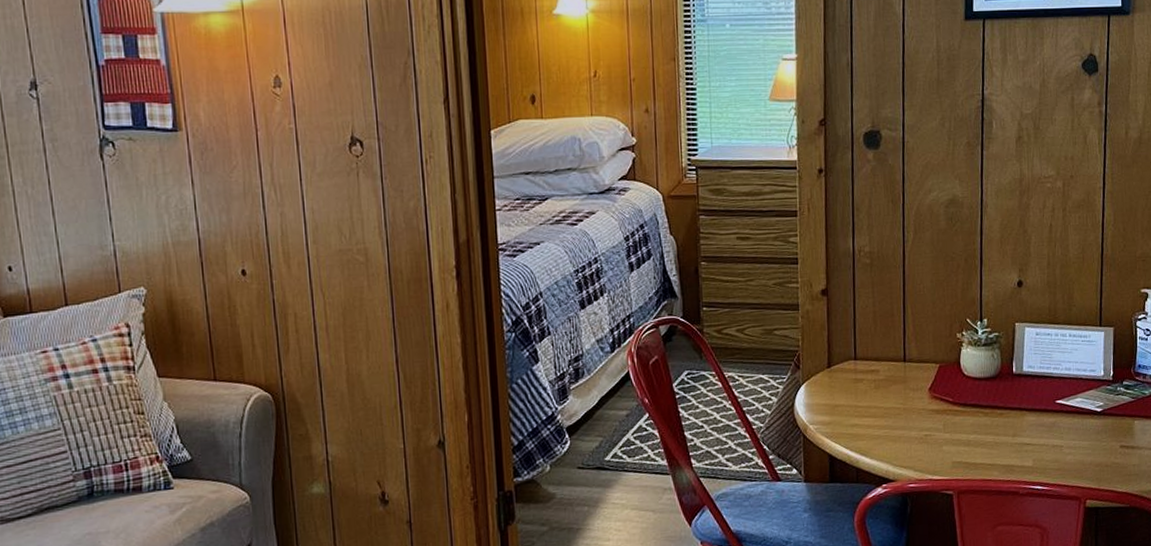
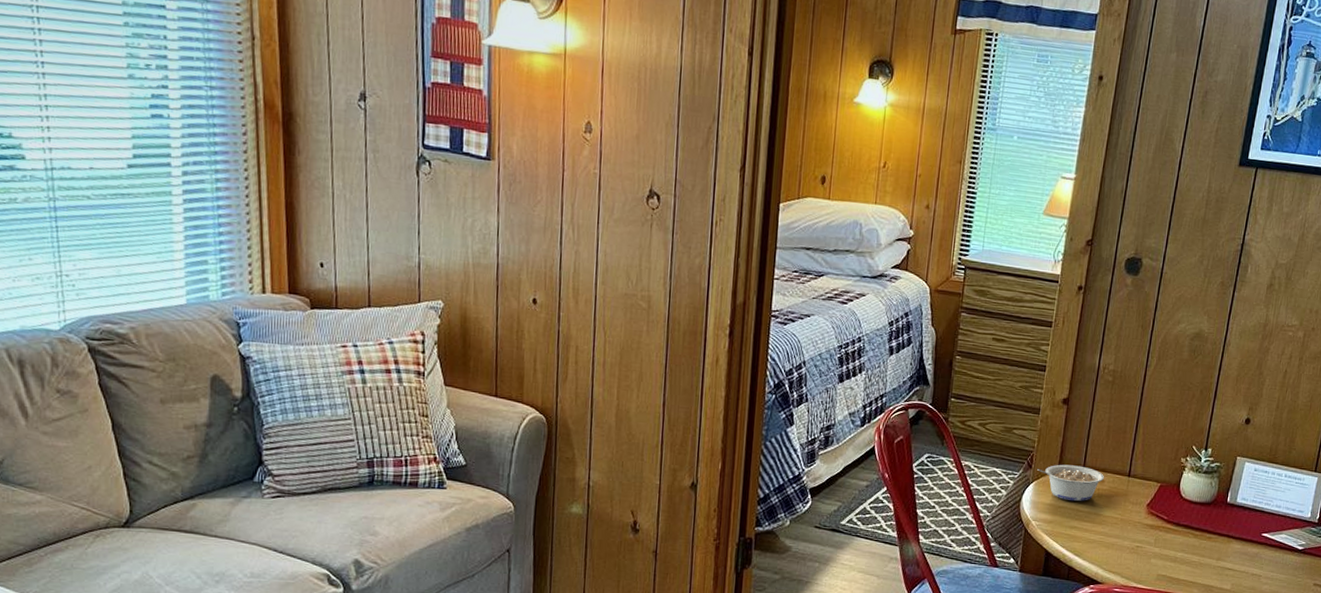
legume: none [806,358,878,398] -> present [1037,464,1104,502]

